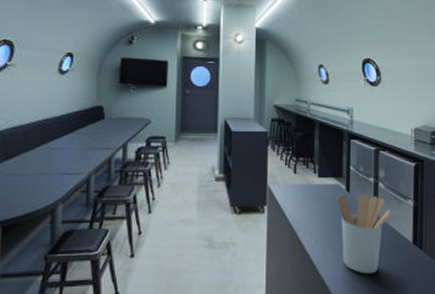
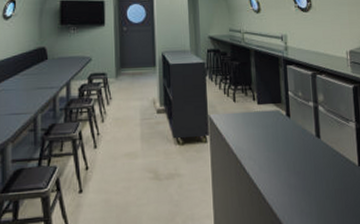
utensil holder: present [338,194,391,274] -> none [279,118,334,200]

